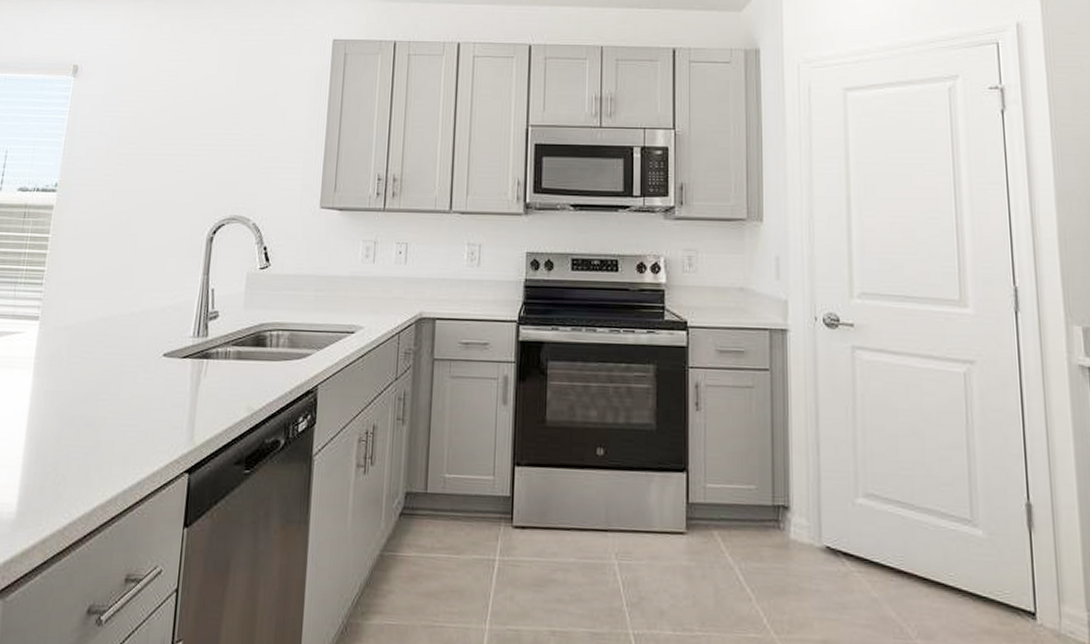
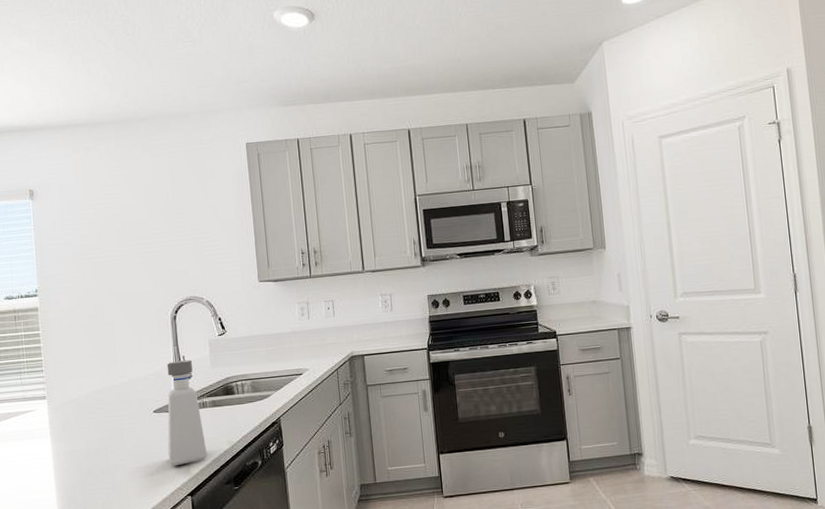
soap dispenser: none [170,294,222,431] -> present [167,360,208,467]

